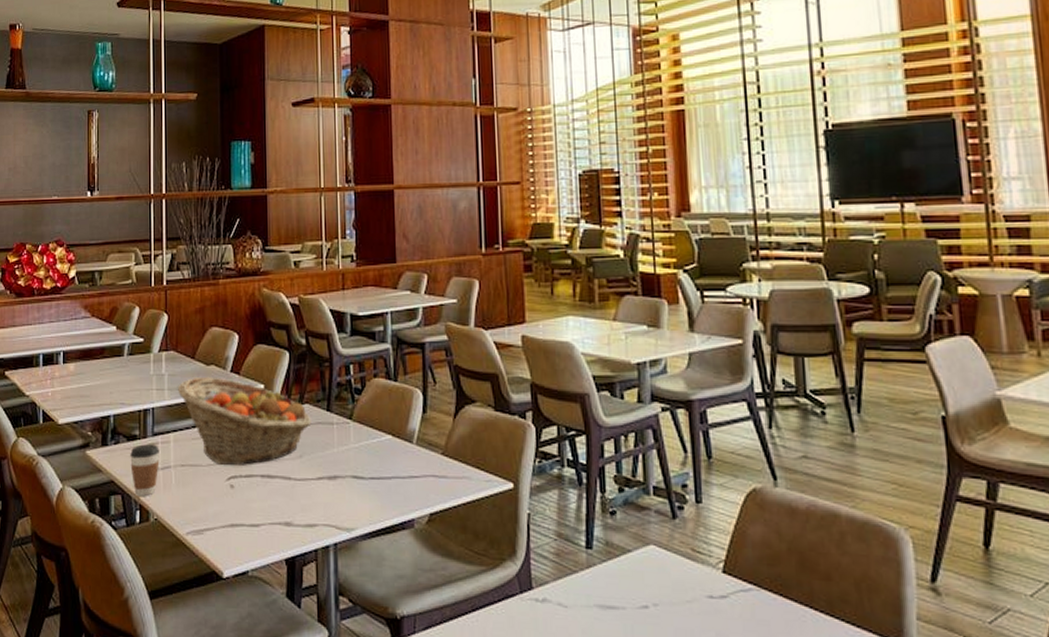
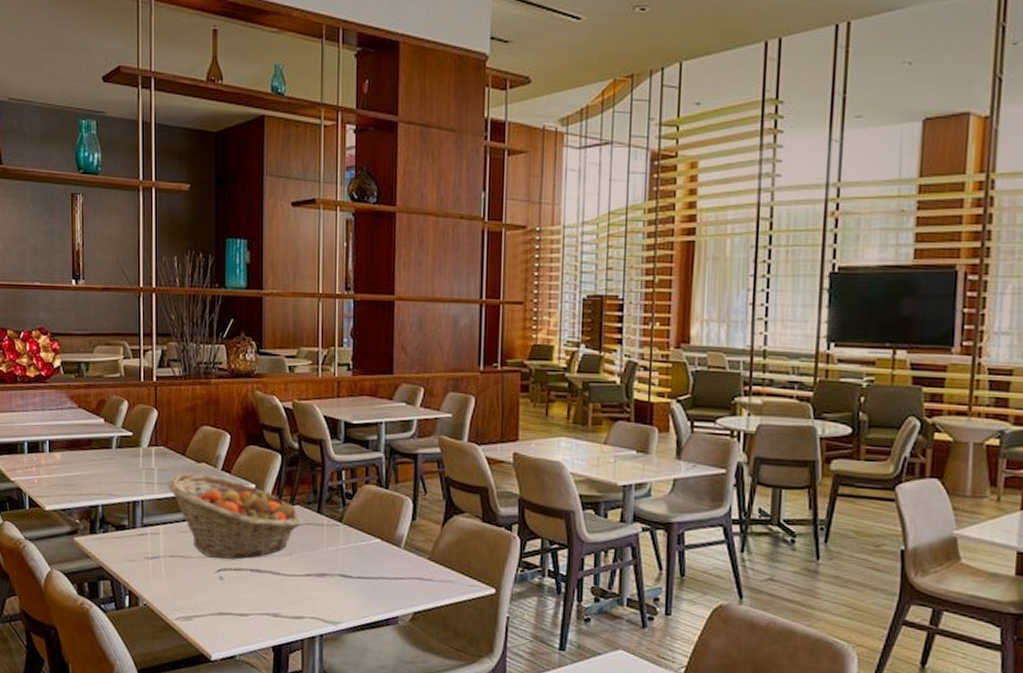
coffee cup: present [130,444,160,497] -> none [119,534,149,583]

